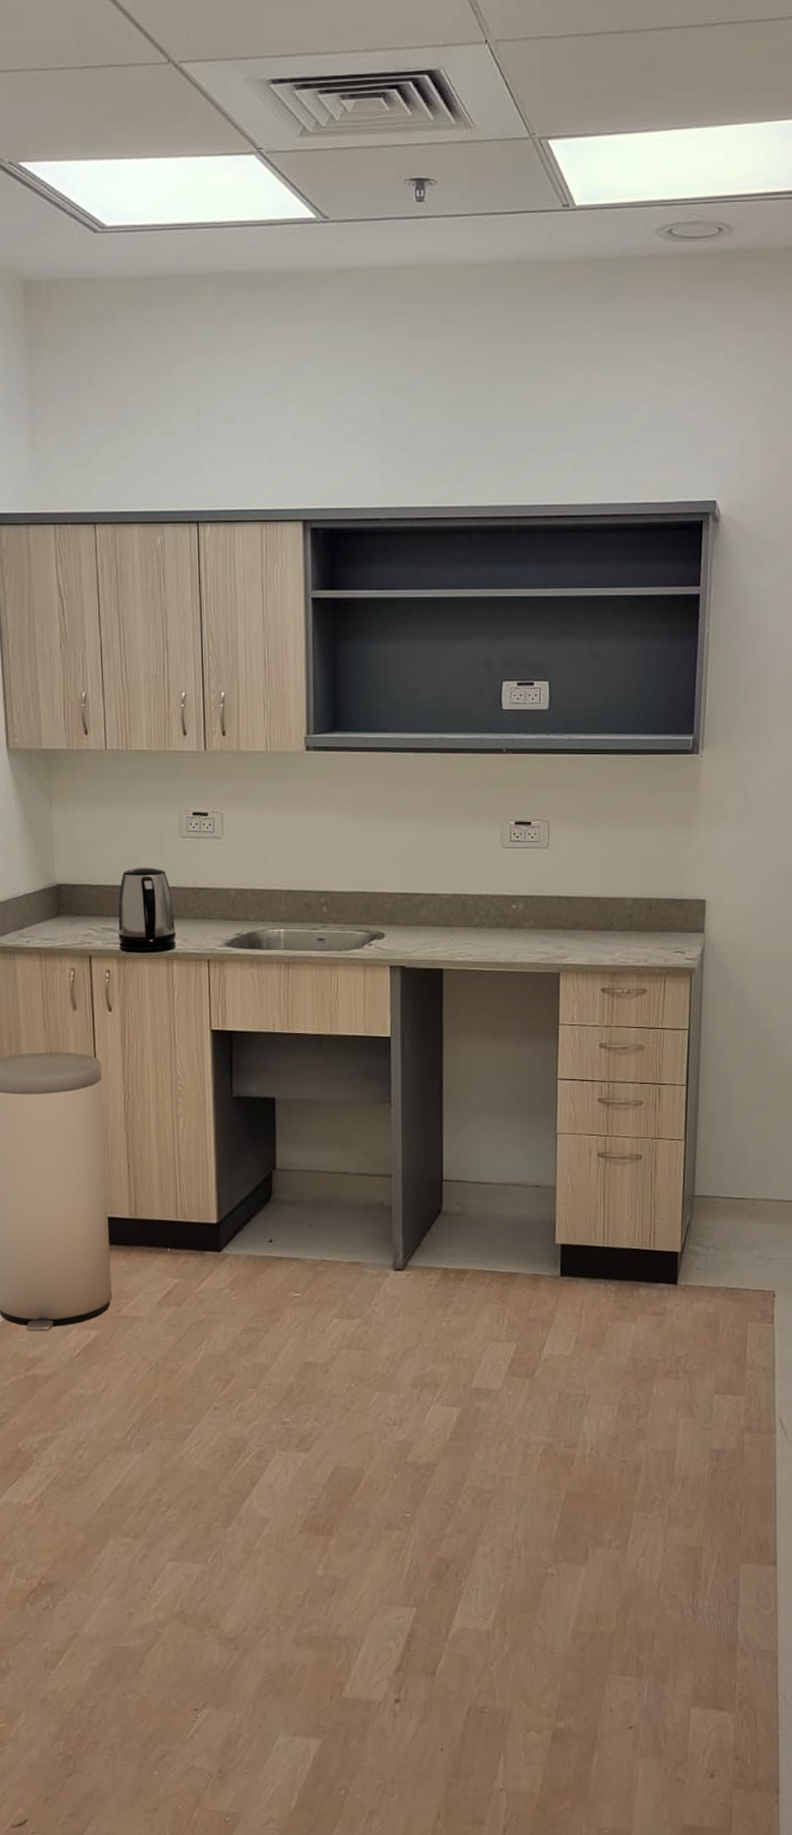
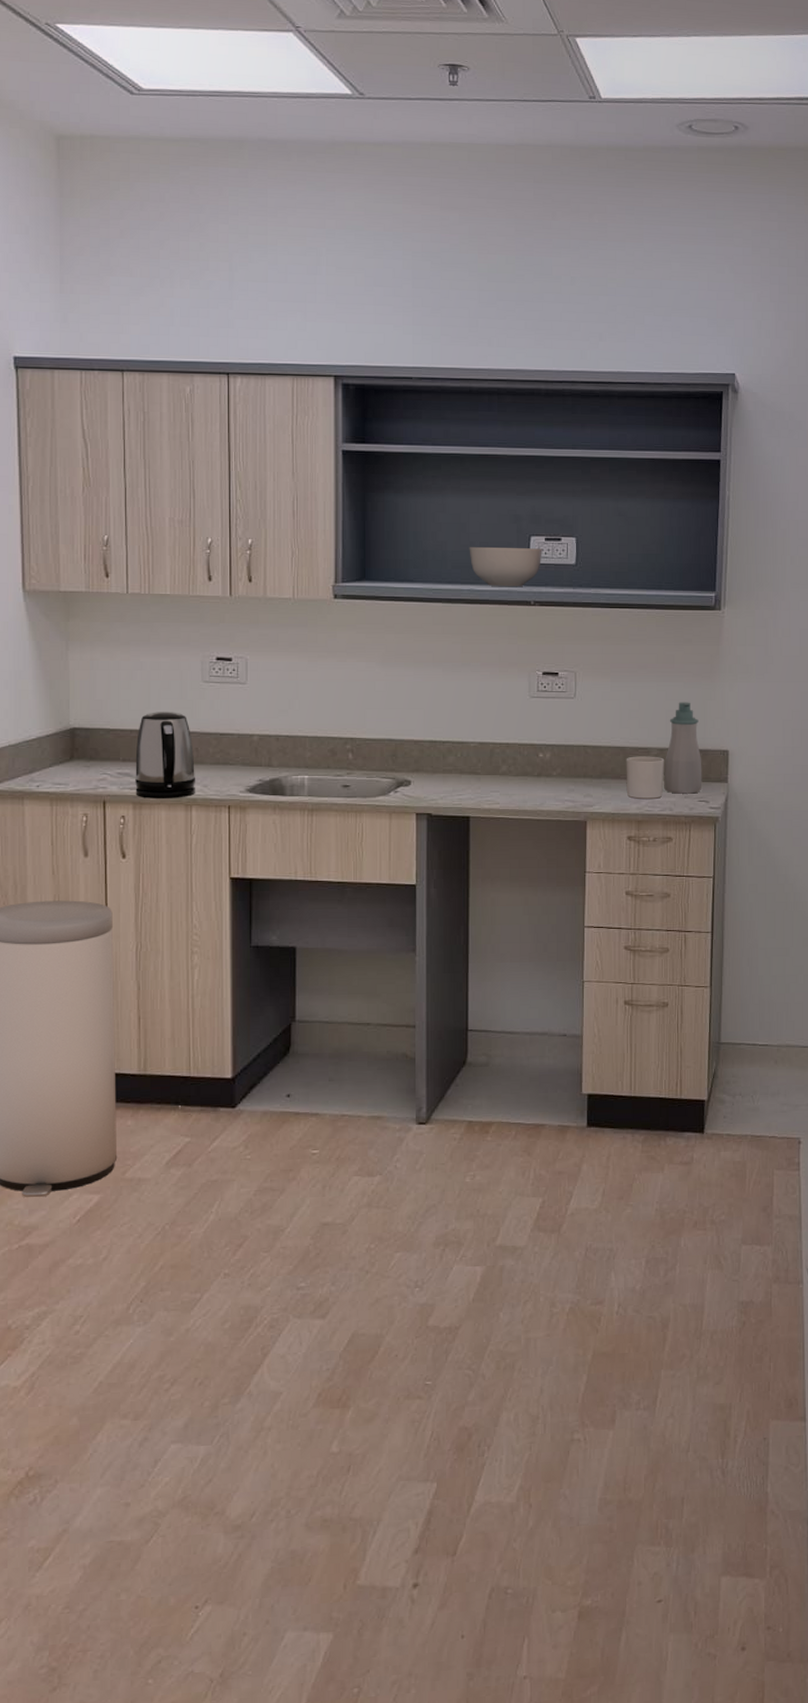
bowl: none [440,693,515,734] -> present [469,546,543,586]
mug: none [600,906,640,951] -> present [626,756,665,800]
soap bottle: none [638,850,678,945] -> present [664,702,702,794]

